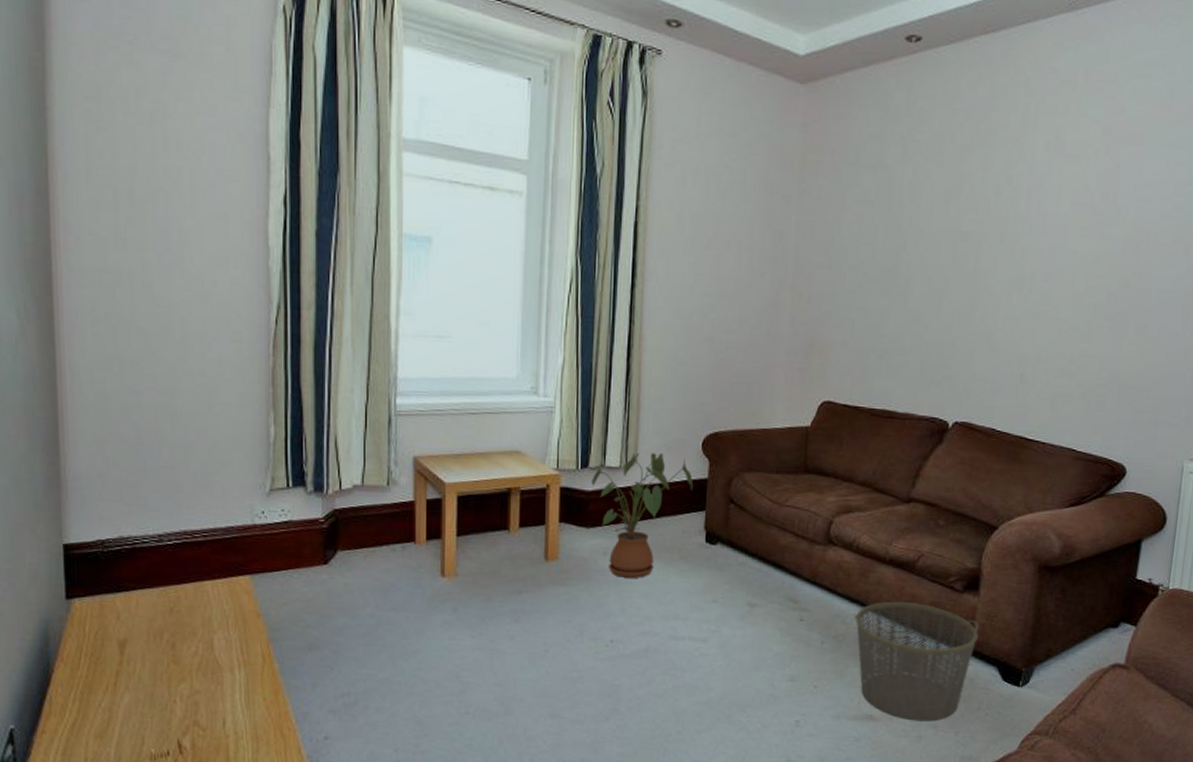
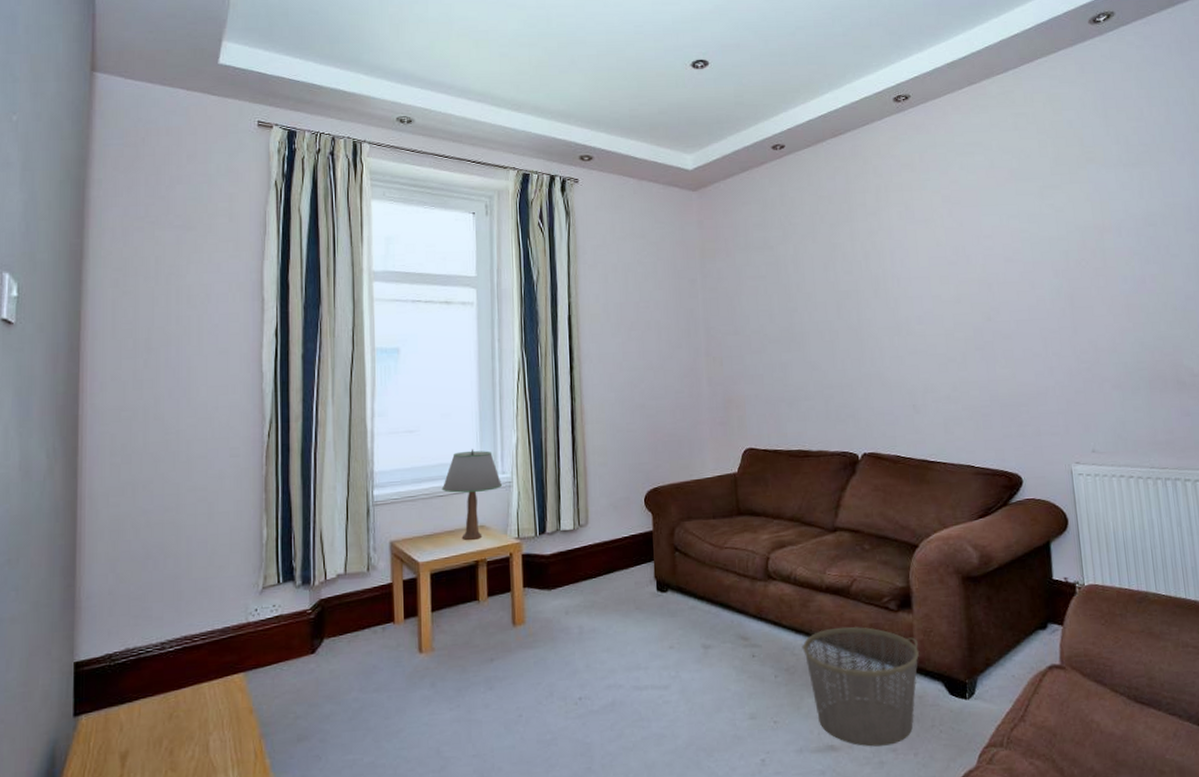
table lamp: none [474,365,544,466] -> present [441,449,503,541]
house plant: present [591,452,693,578] -> none [549,512,640,634]

